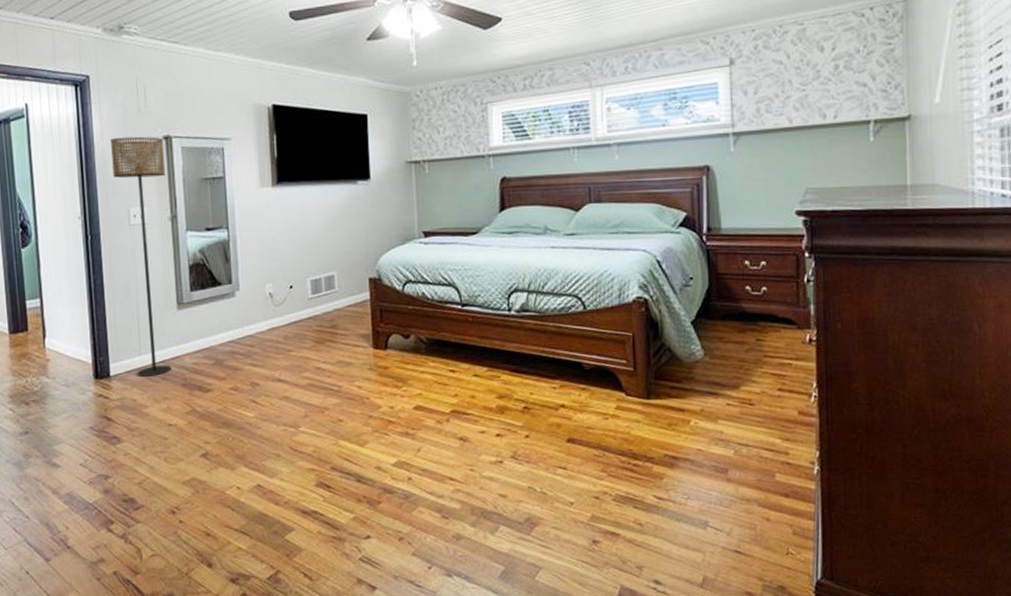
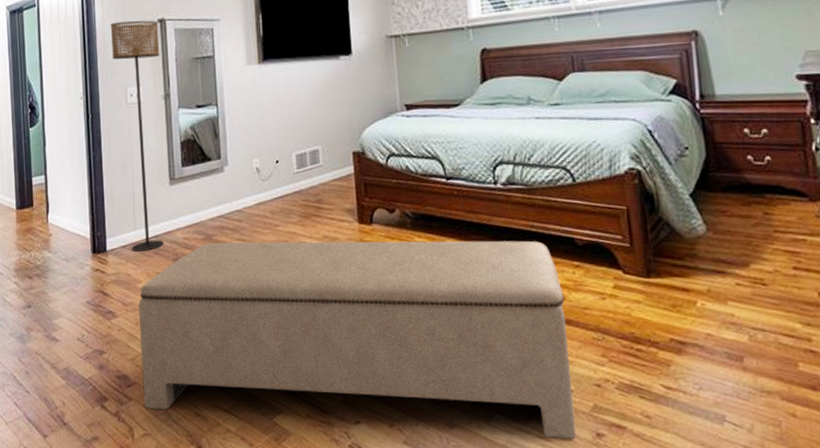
bench: none [145,365,575,546] -> present [139,240,577,439]

